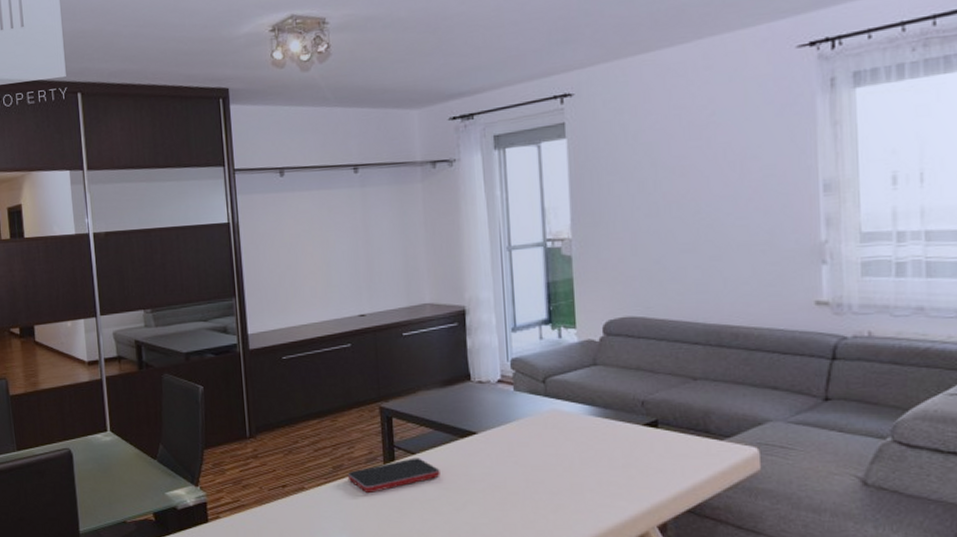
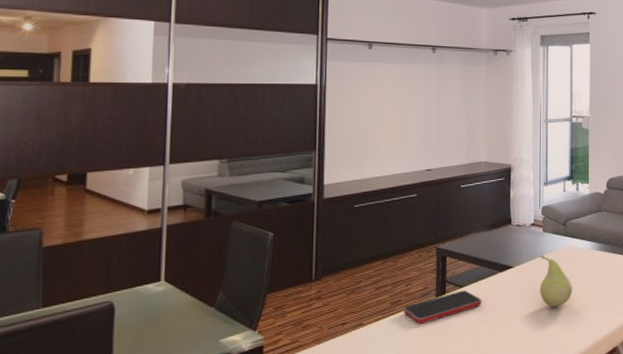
fruit: none [512,418,561,486] -> present [539,254,573,308]

